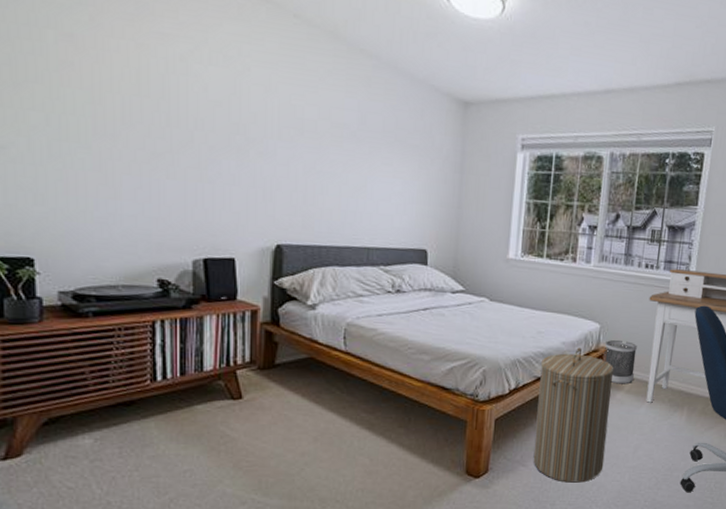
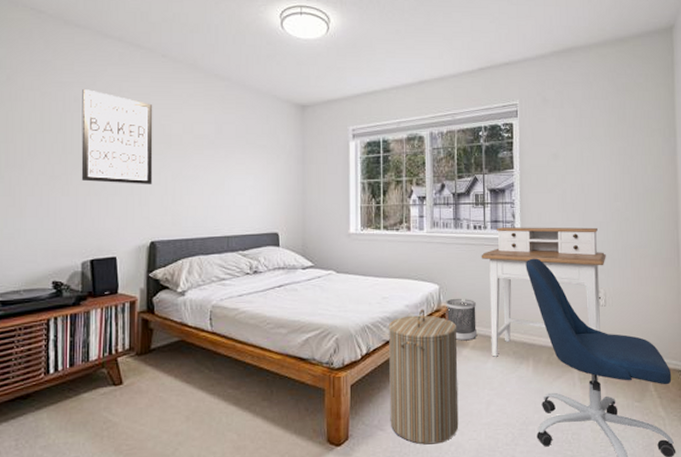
wall art: none [190,46,282,177] -> present [81,89,153,184]

